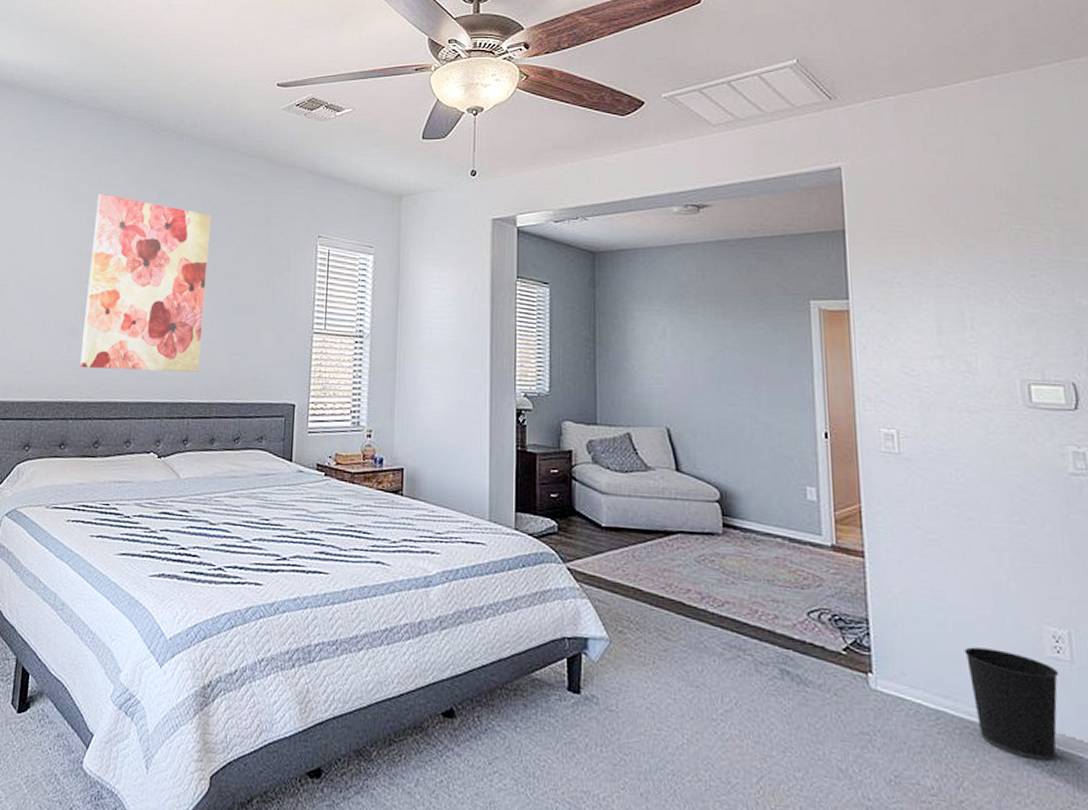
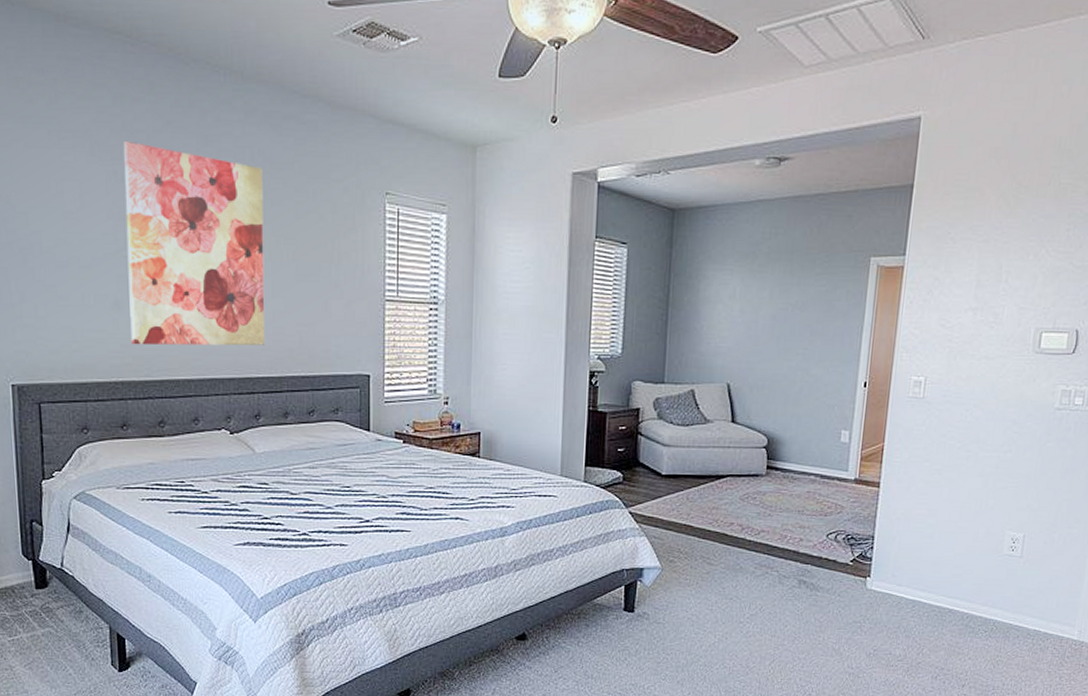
wastebasket: present [964,647,1060,761] -> none [942,551,1010,629]

